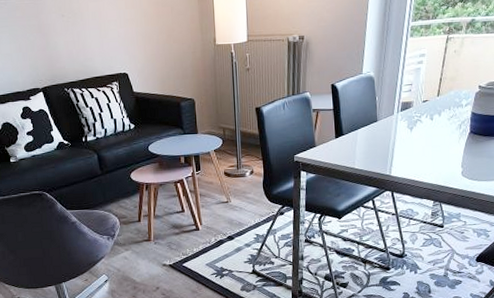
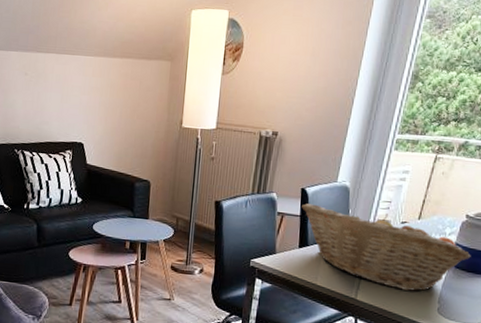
fruit basket: none [333,95,486,161] -> present [301,203,471,291]

